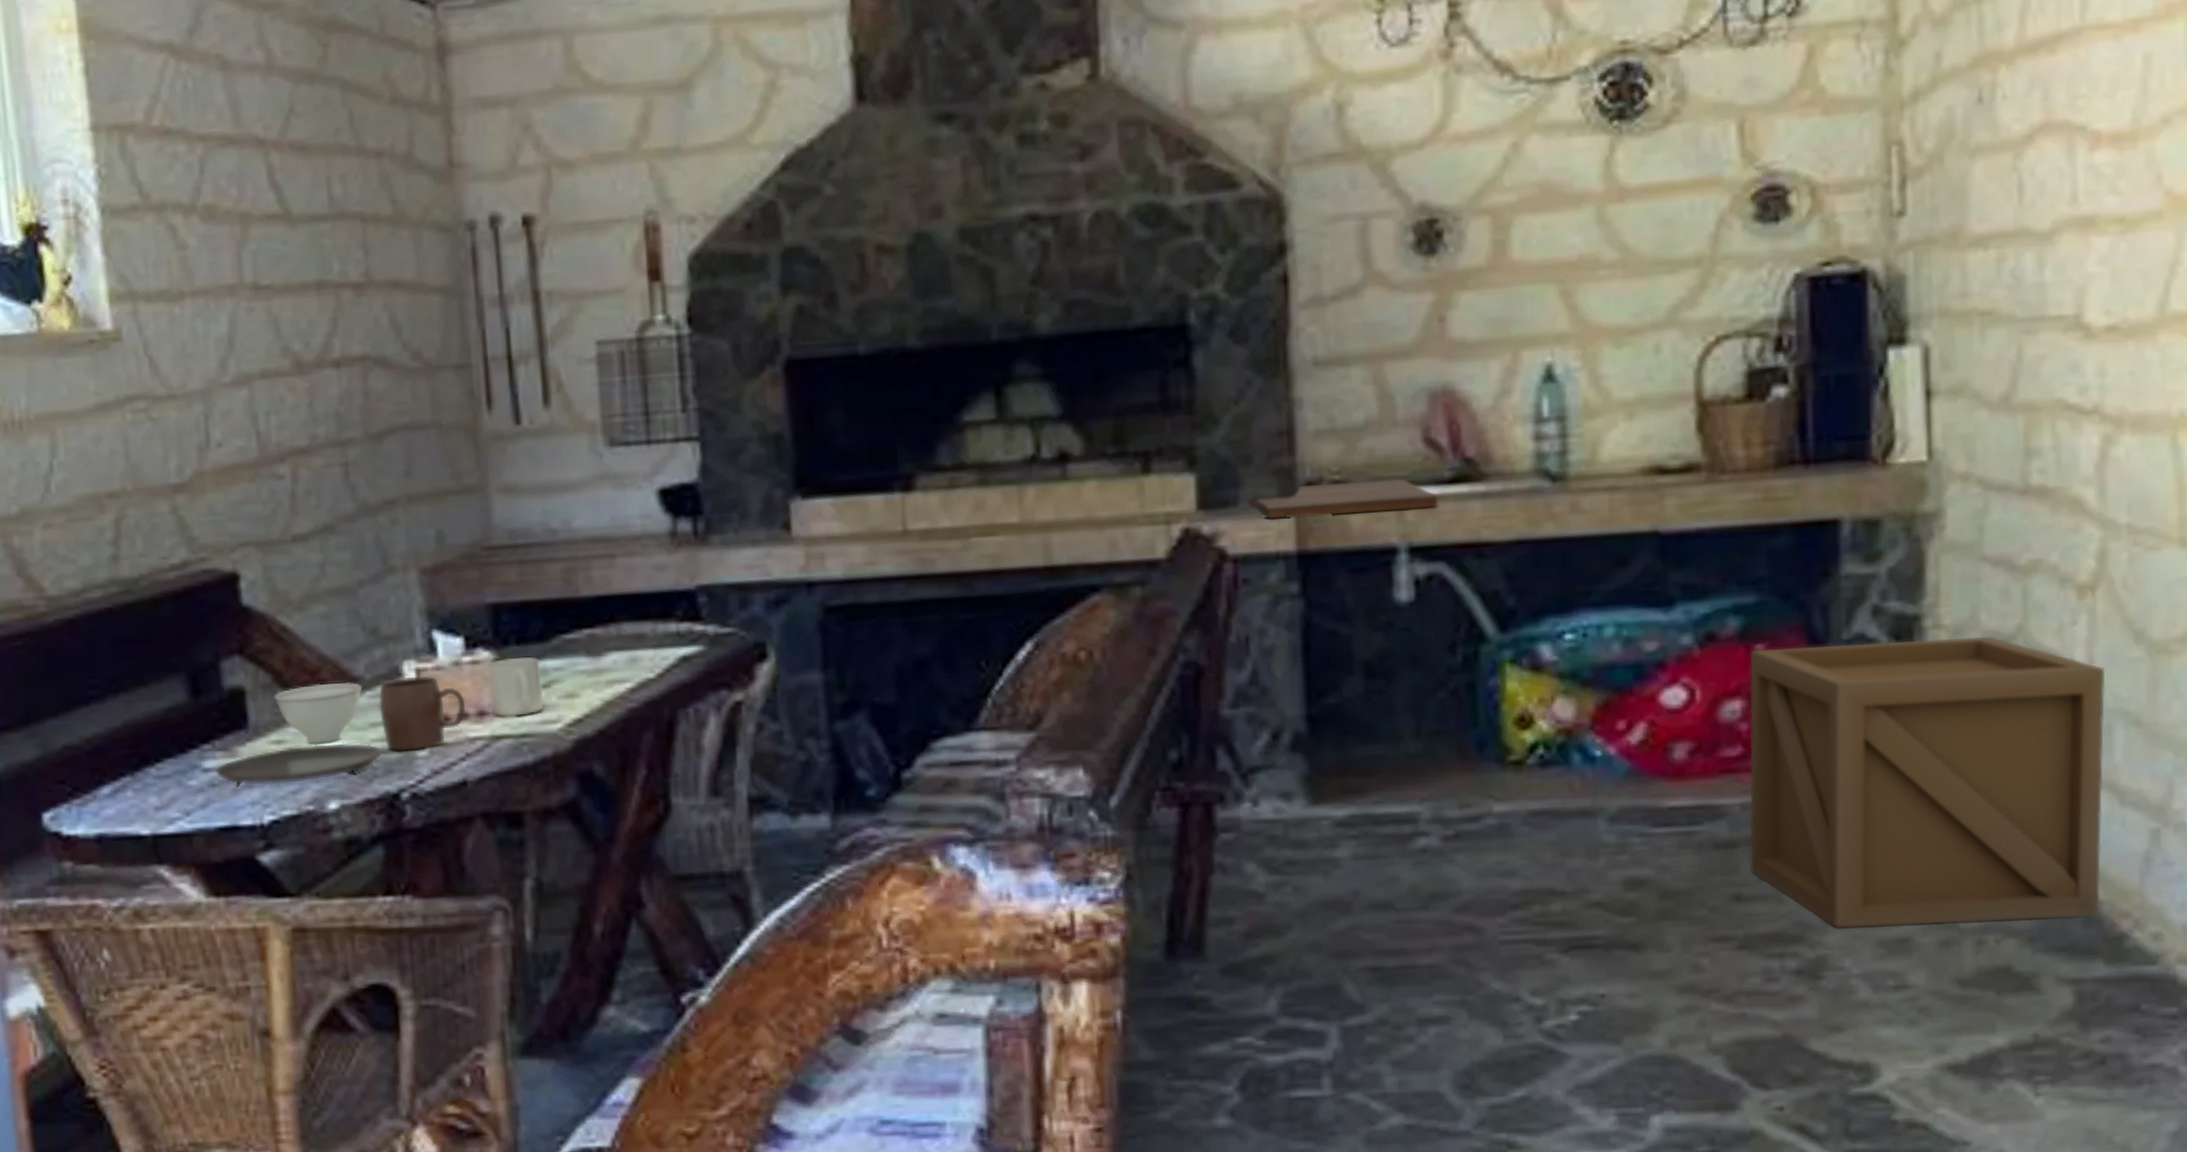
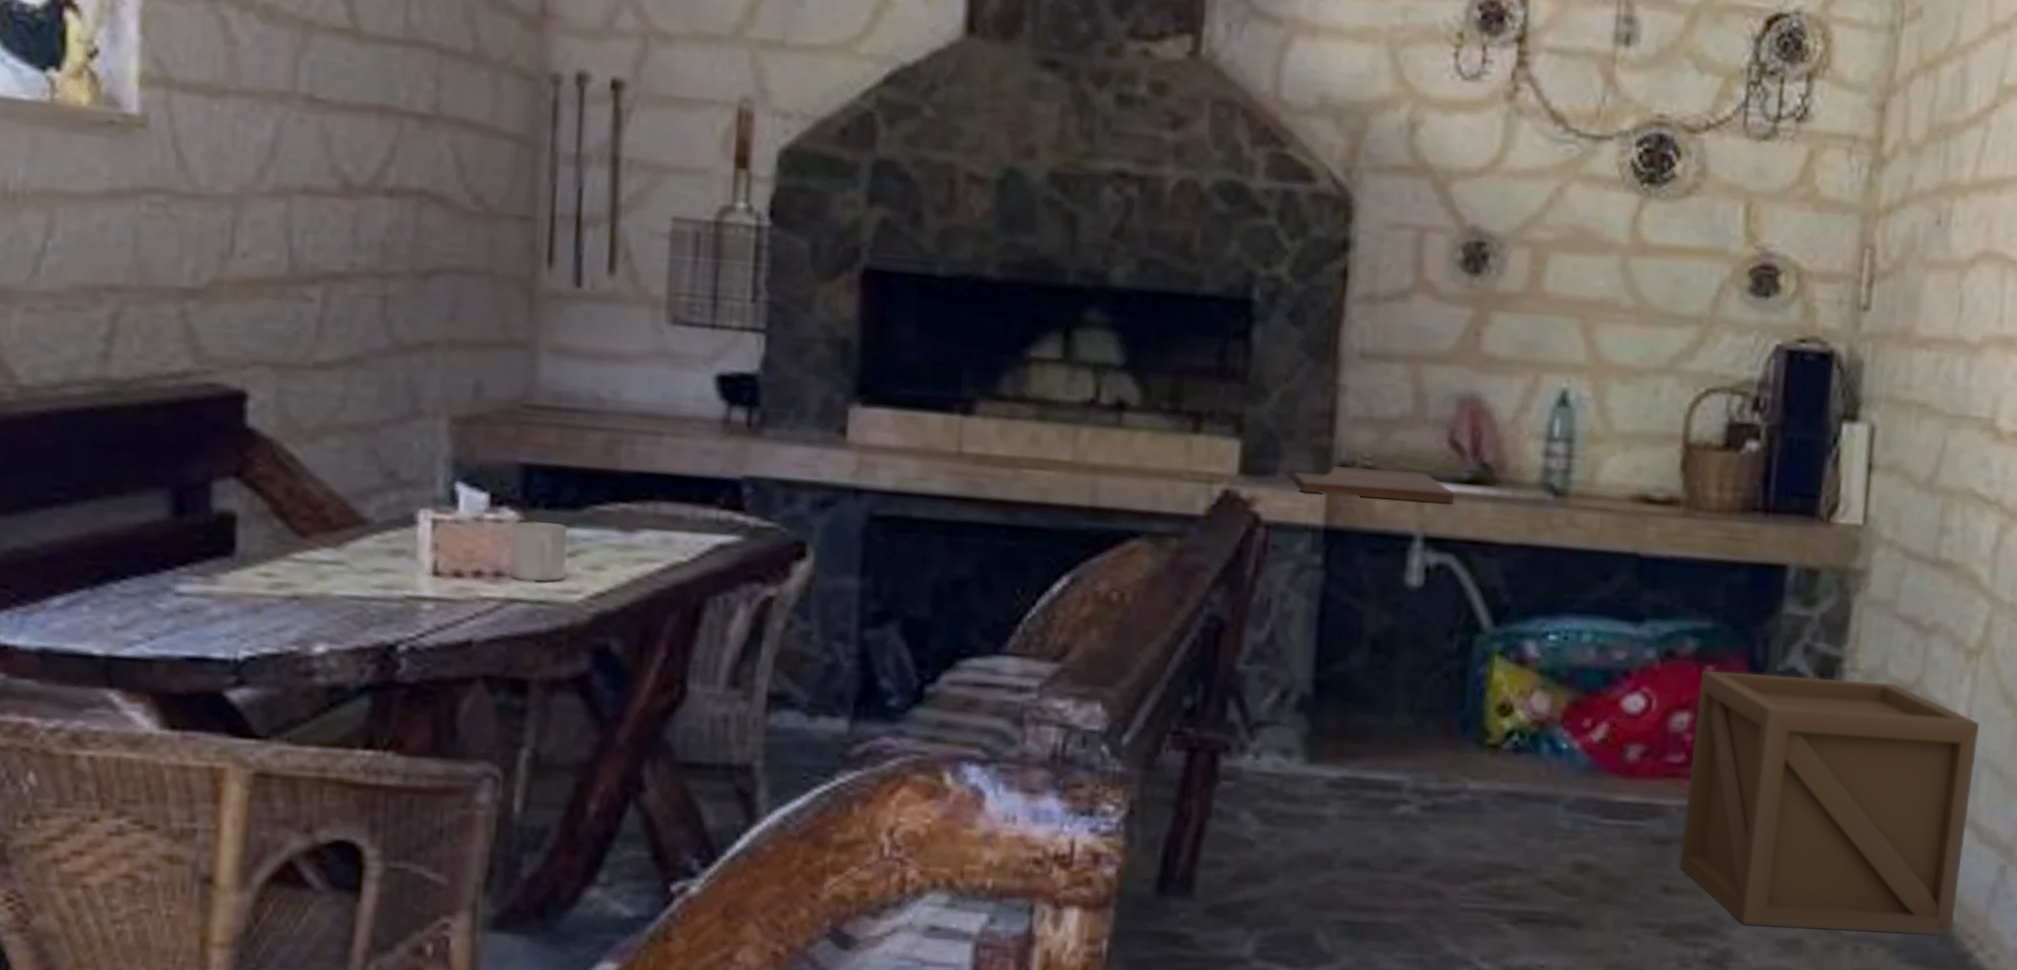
plate: present [215,742,383,786] -> none [190,581,384,622]
bowl: present [273,681,363,744] -> none [268,519,371,583]
mug: present [378,675,466,752] -> none [385,525,482,603]

